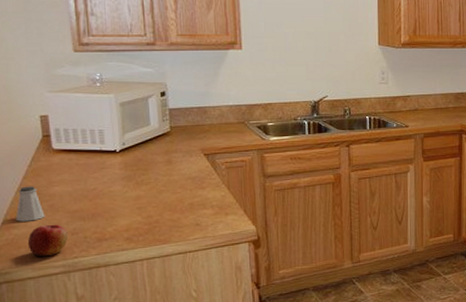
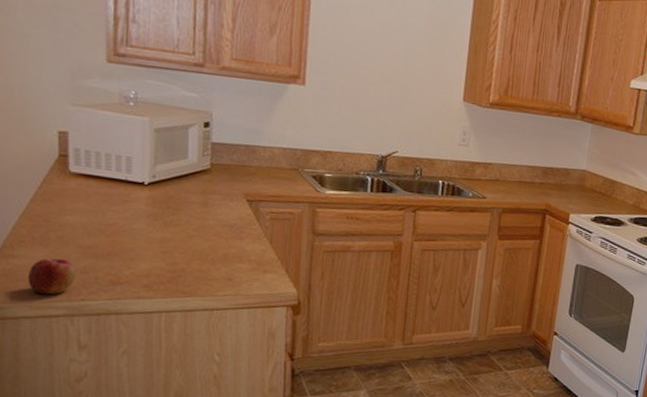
saltshaker: present [15,186,45,222] -> none [16,210,52,252]

